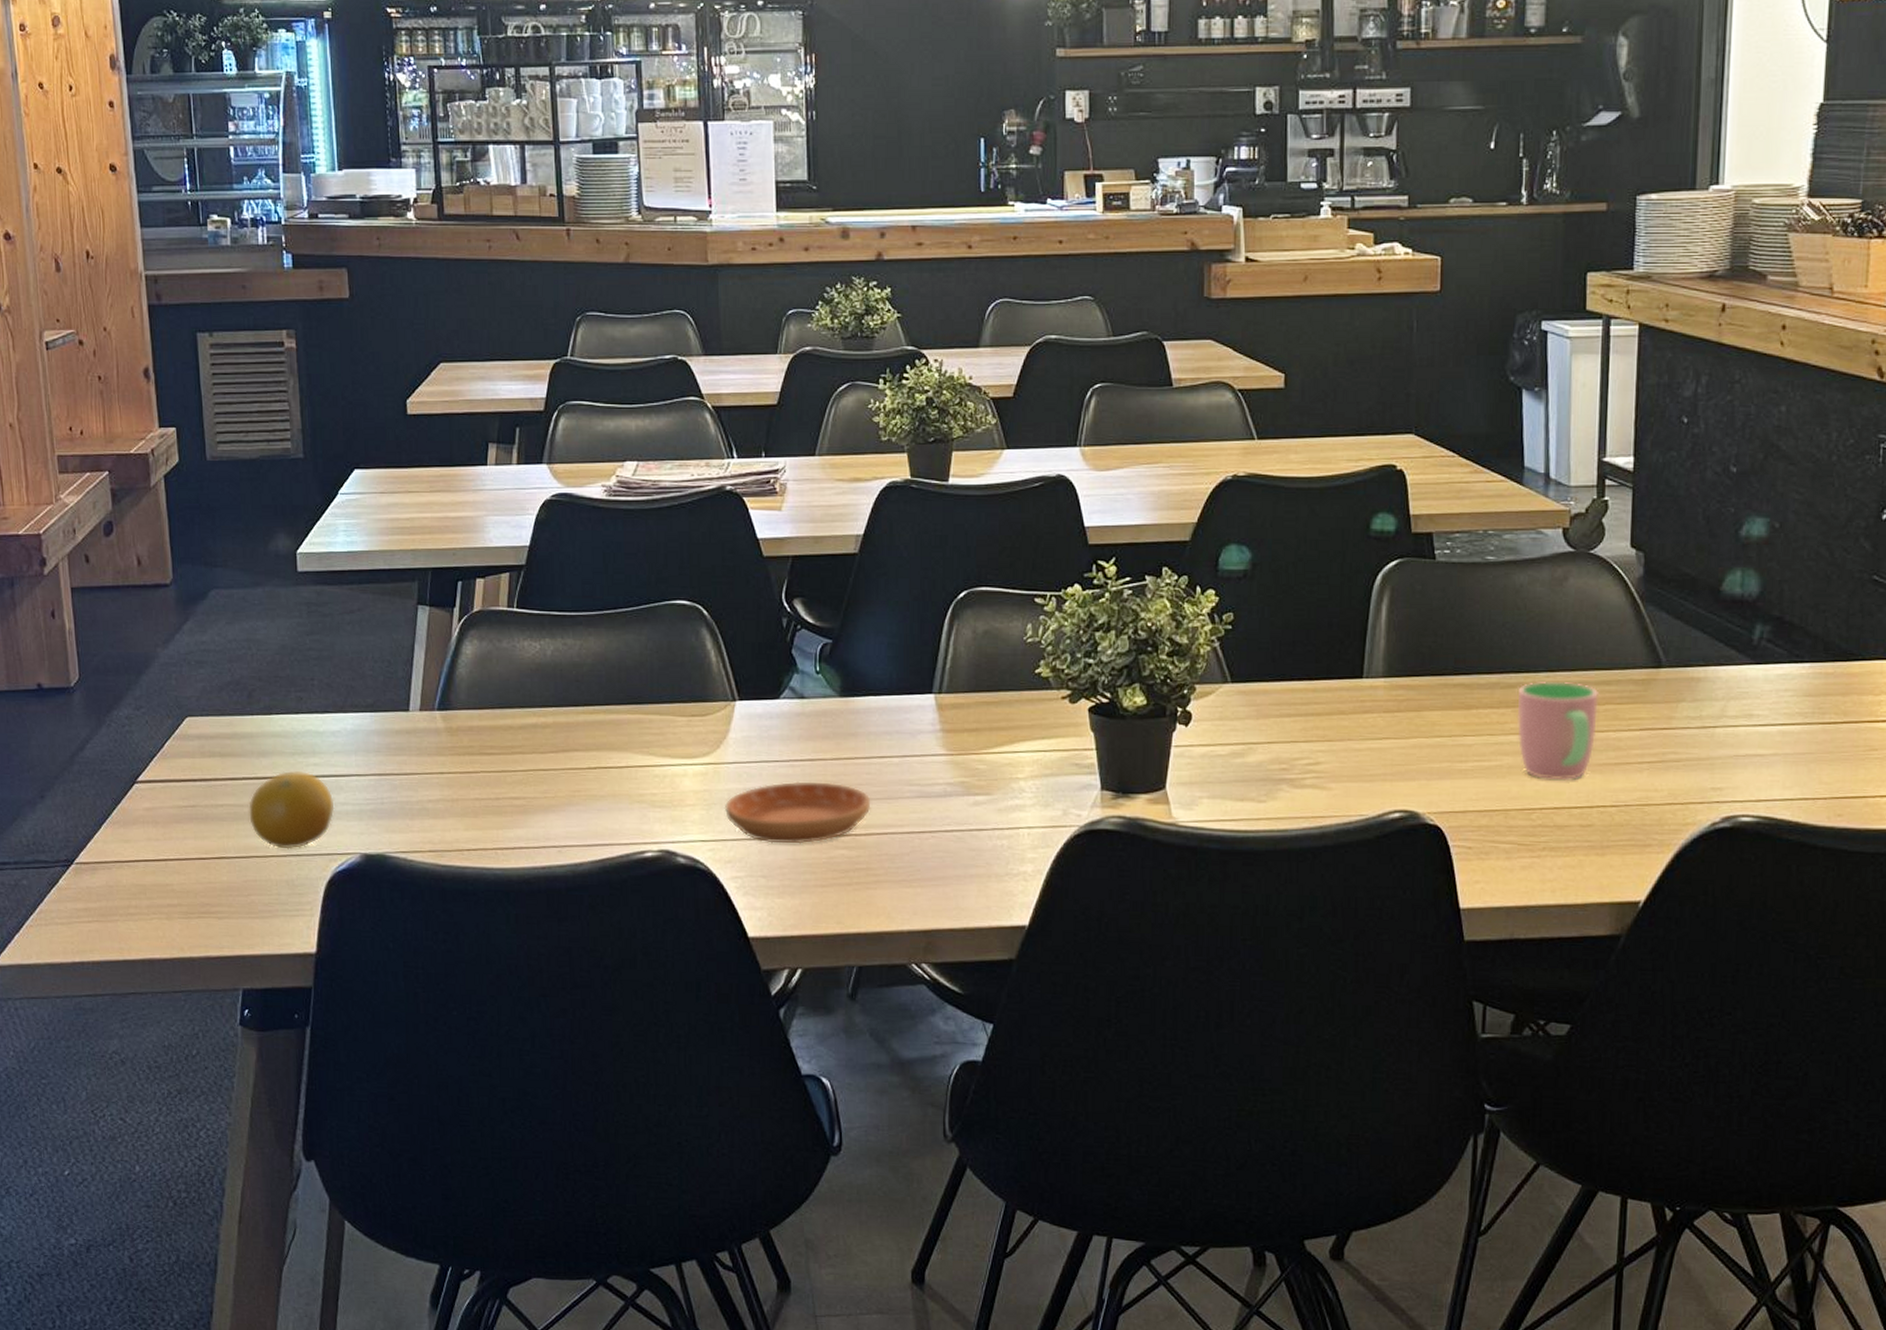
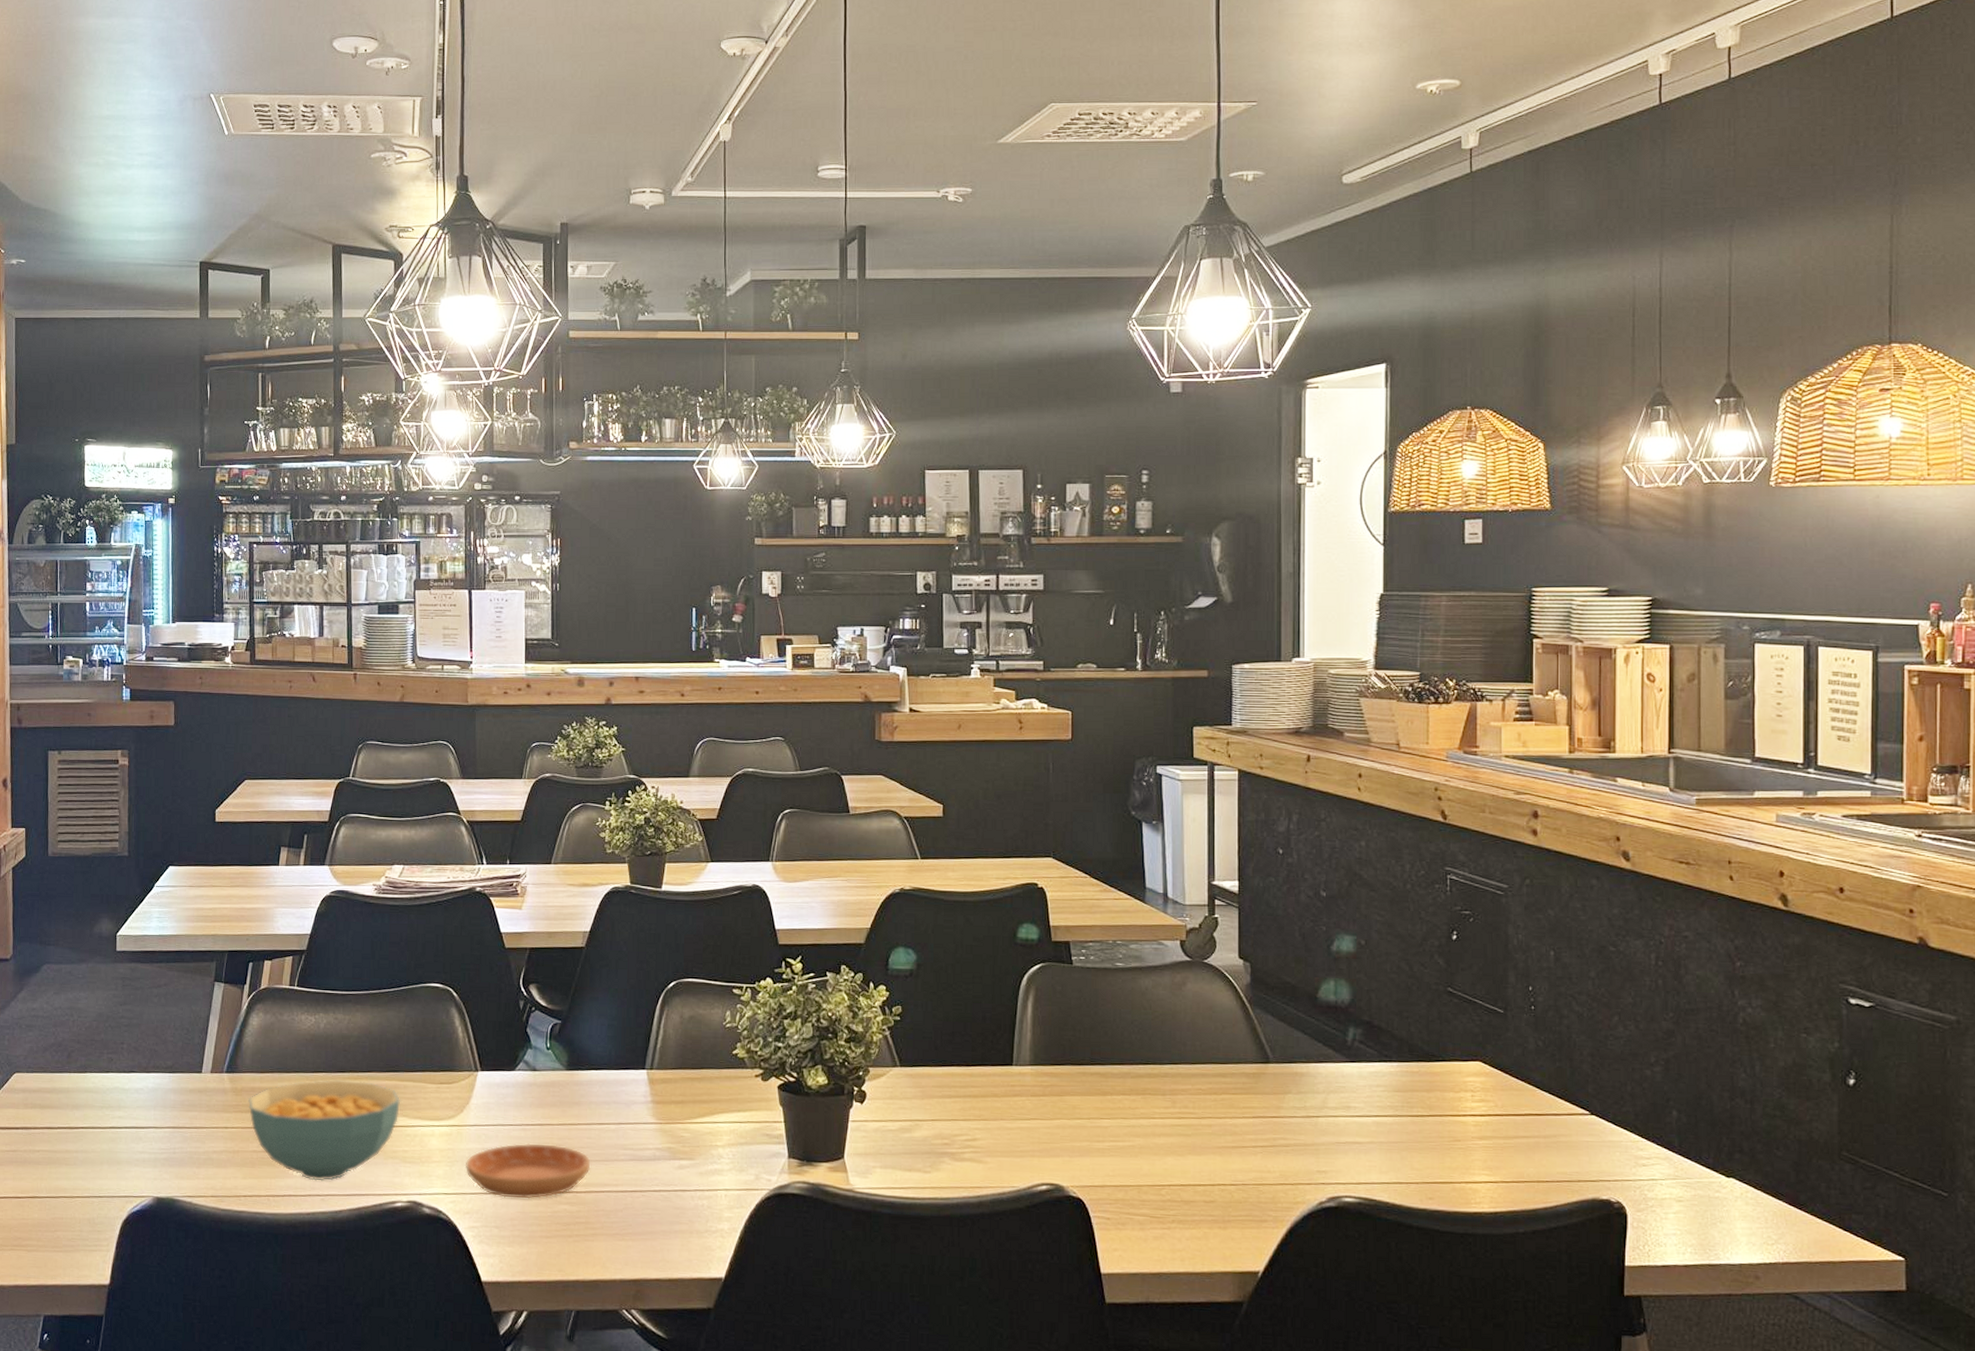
fruit: present [248,771,335,849] -> none [61,1122,134,1191]
cereal bowl: none [465,715,646,831] -> present [247,1080,401,1181]
cup: present [1517,681,1598,781] -> none [1146,1072,1216,1161]

